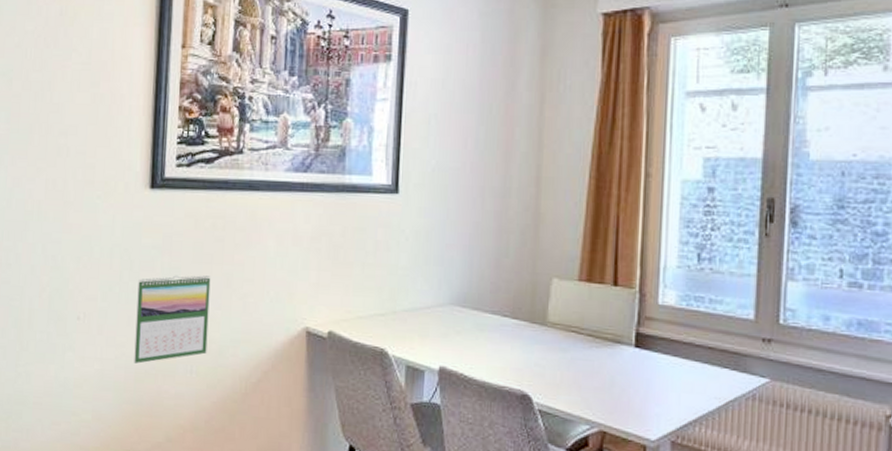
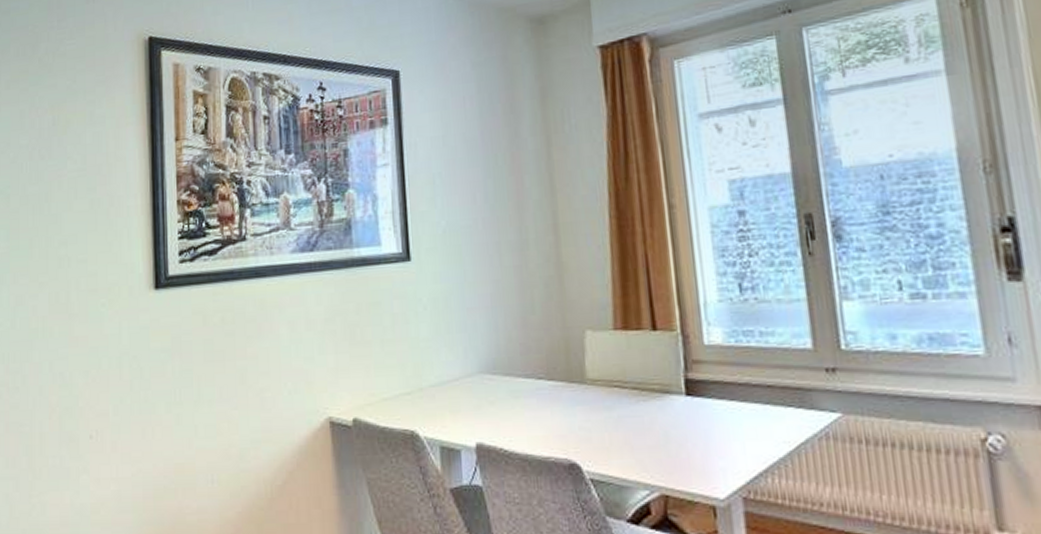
calendar: present [134,275,211,364] -> none [150,374,227,479]

